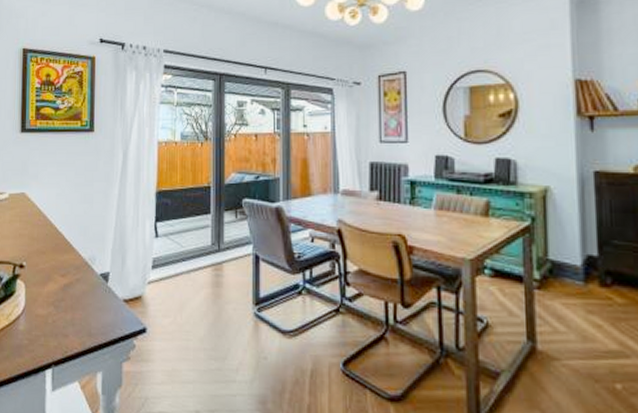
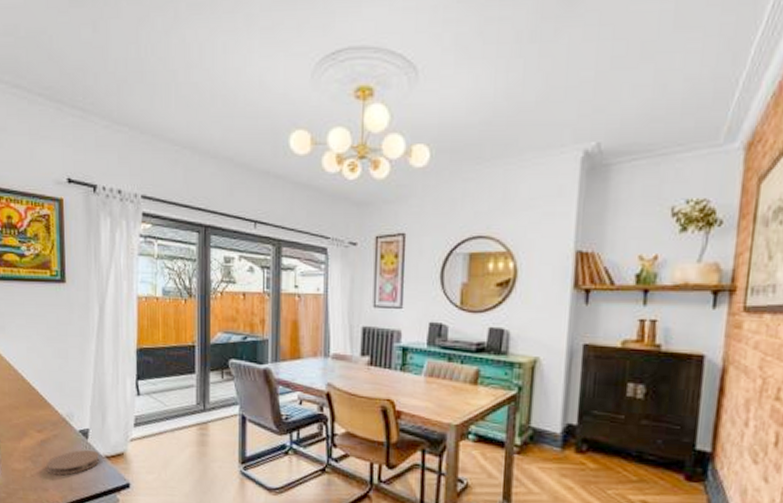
coaster: none [68,293,117,321] -> present [46,449,99,476]

